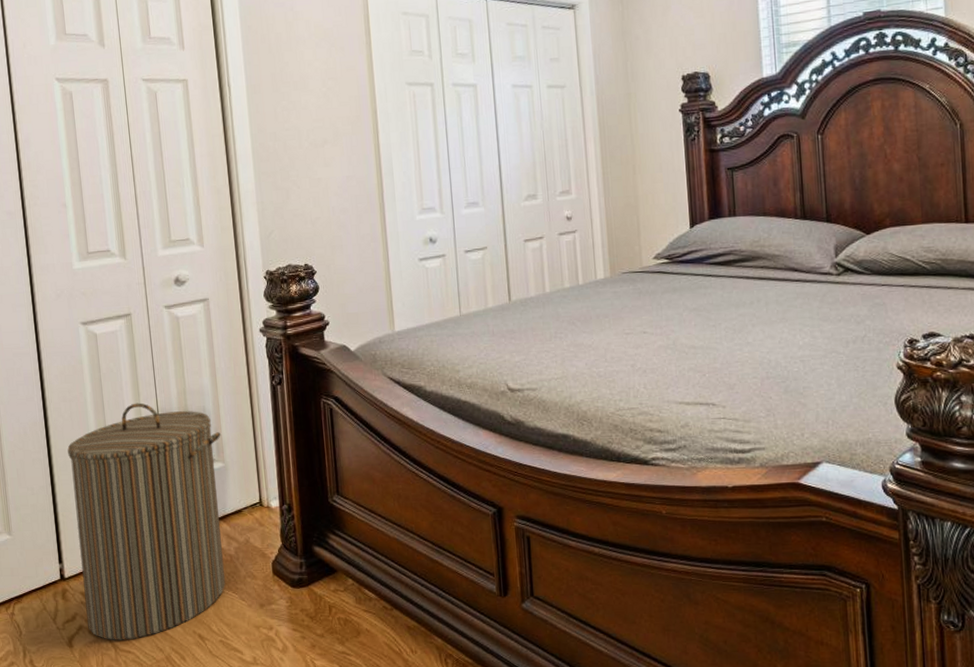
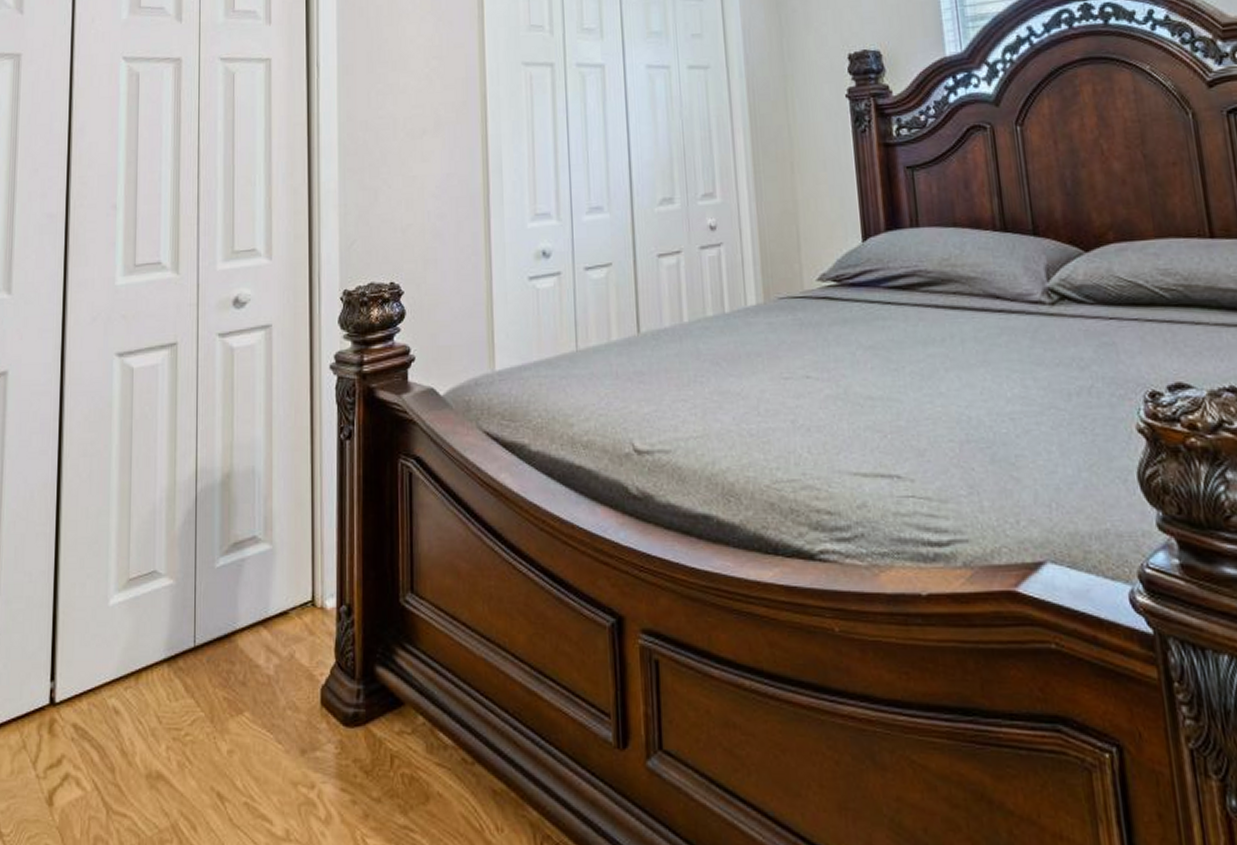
laundry hamper: present [67,402,225,640] -> none [76,460,271,798]

